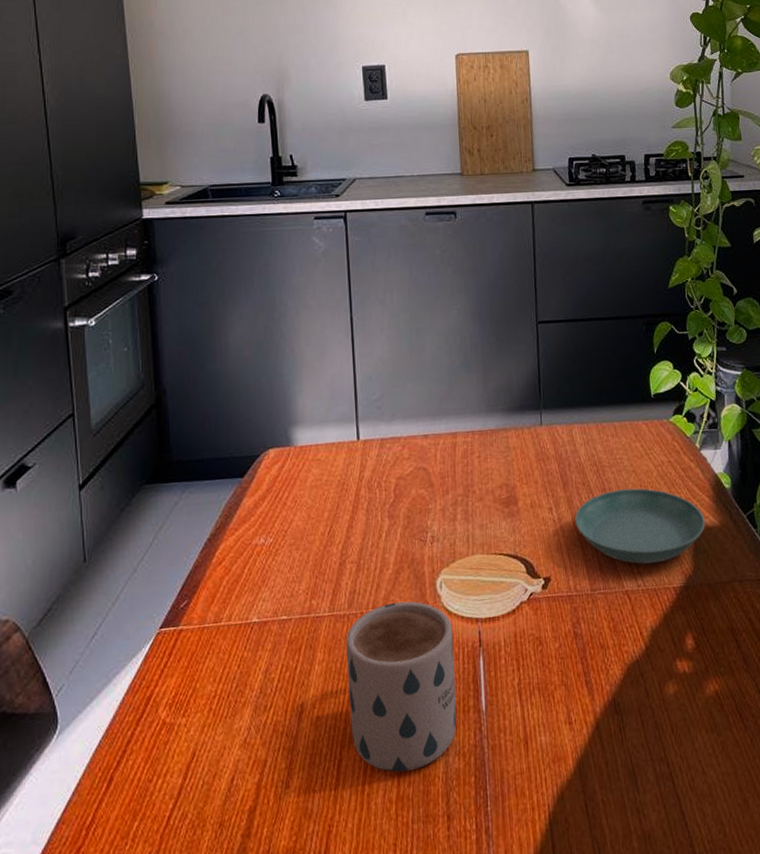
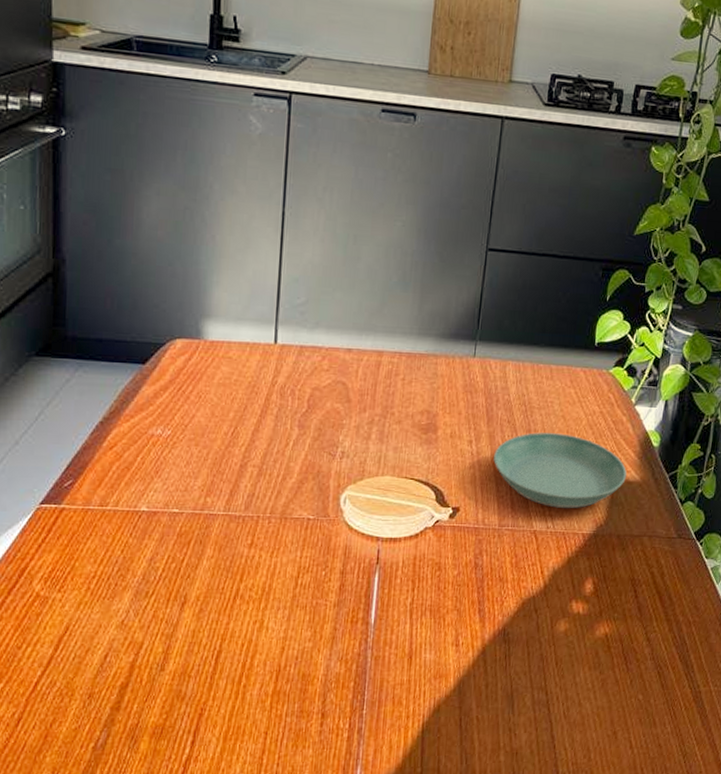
mug: present [345,601,457,773] -> none [234,511,351,669]

